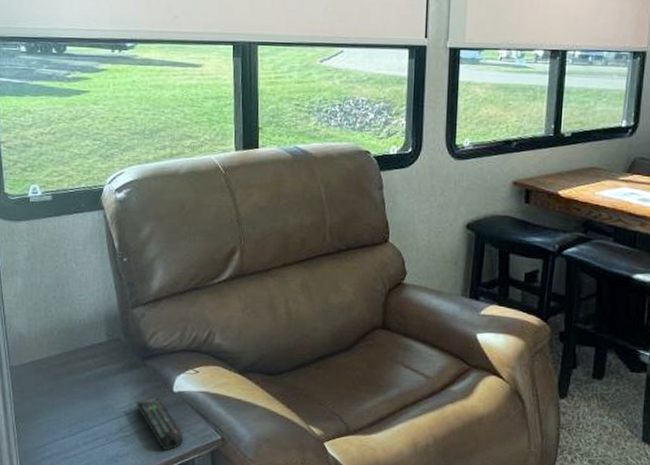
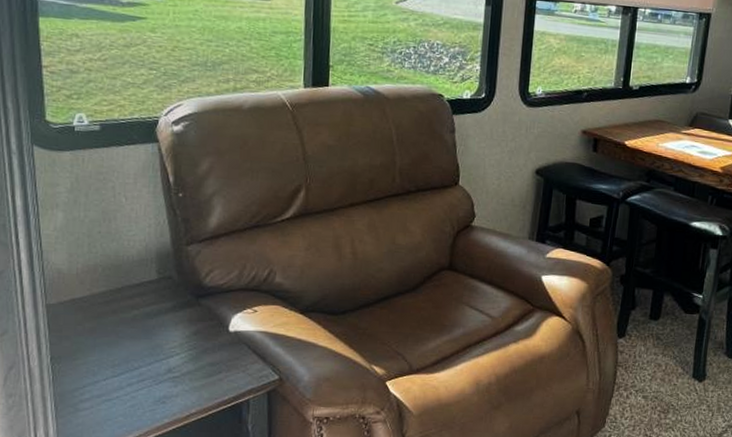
remote control: present [135,396,184,450] -> none [187,336,239,391]

